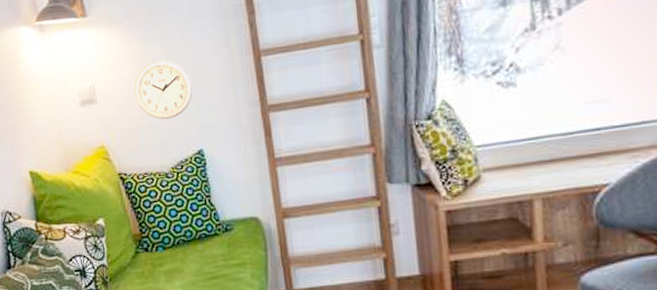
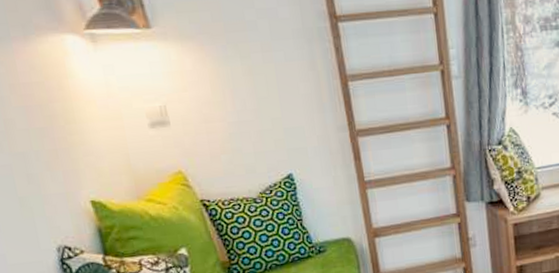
wall clock: present [133,59,194,120] -> none [212,80,280,144]

